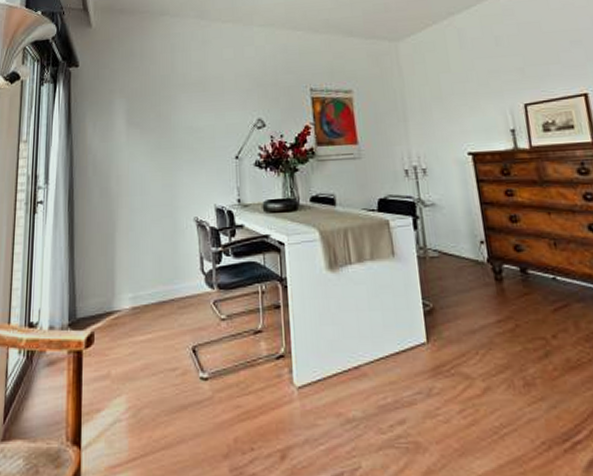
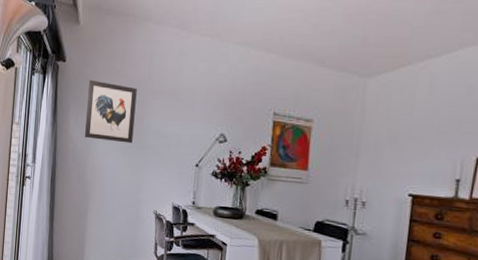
wall art: none [106,81,161,146] -> present [85,79,137,144]

